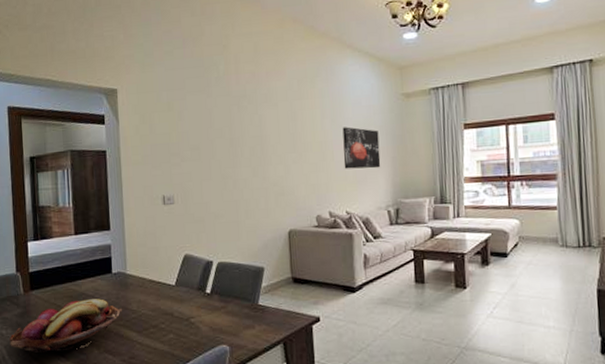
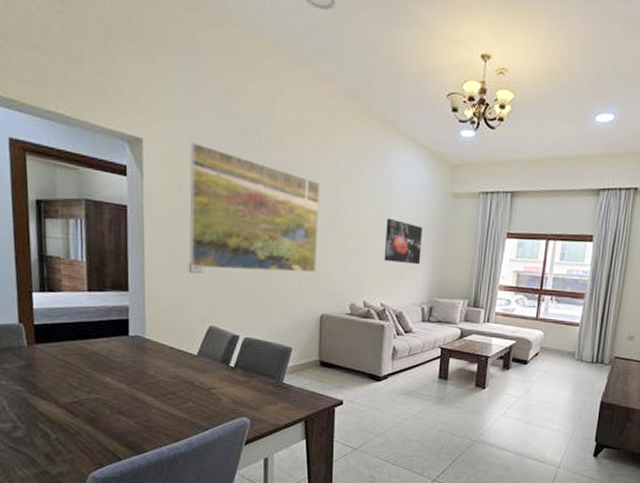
fruit basket: present [9,299,122,354] -> none [10,359,138,409]
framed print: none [158,85,280,200] -> present [189,142,320,273]

